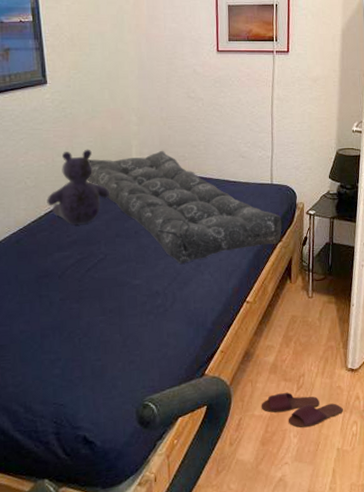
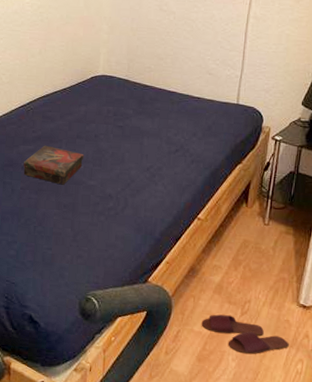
stuffed animal: present [47,149,110,224] -> none [18,52,76,122]
book: none [61,249,126,289] -> present [23,145,84,185]
seat cushion: present [87,150,282,264] -> none [55,60,244,172]

